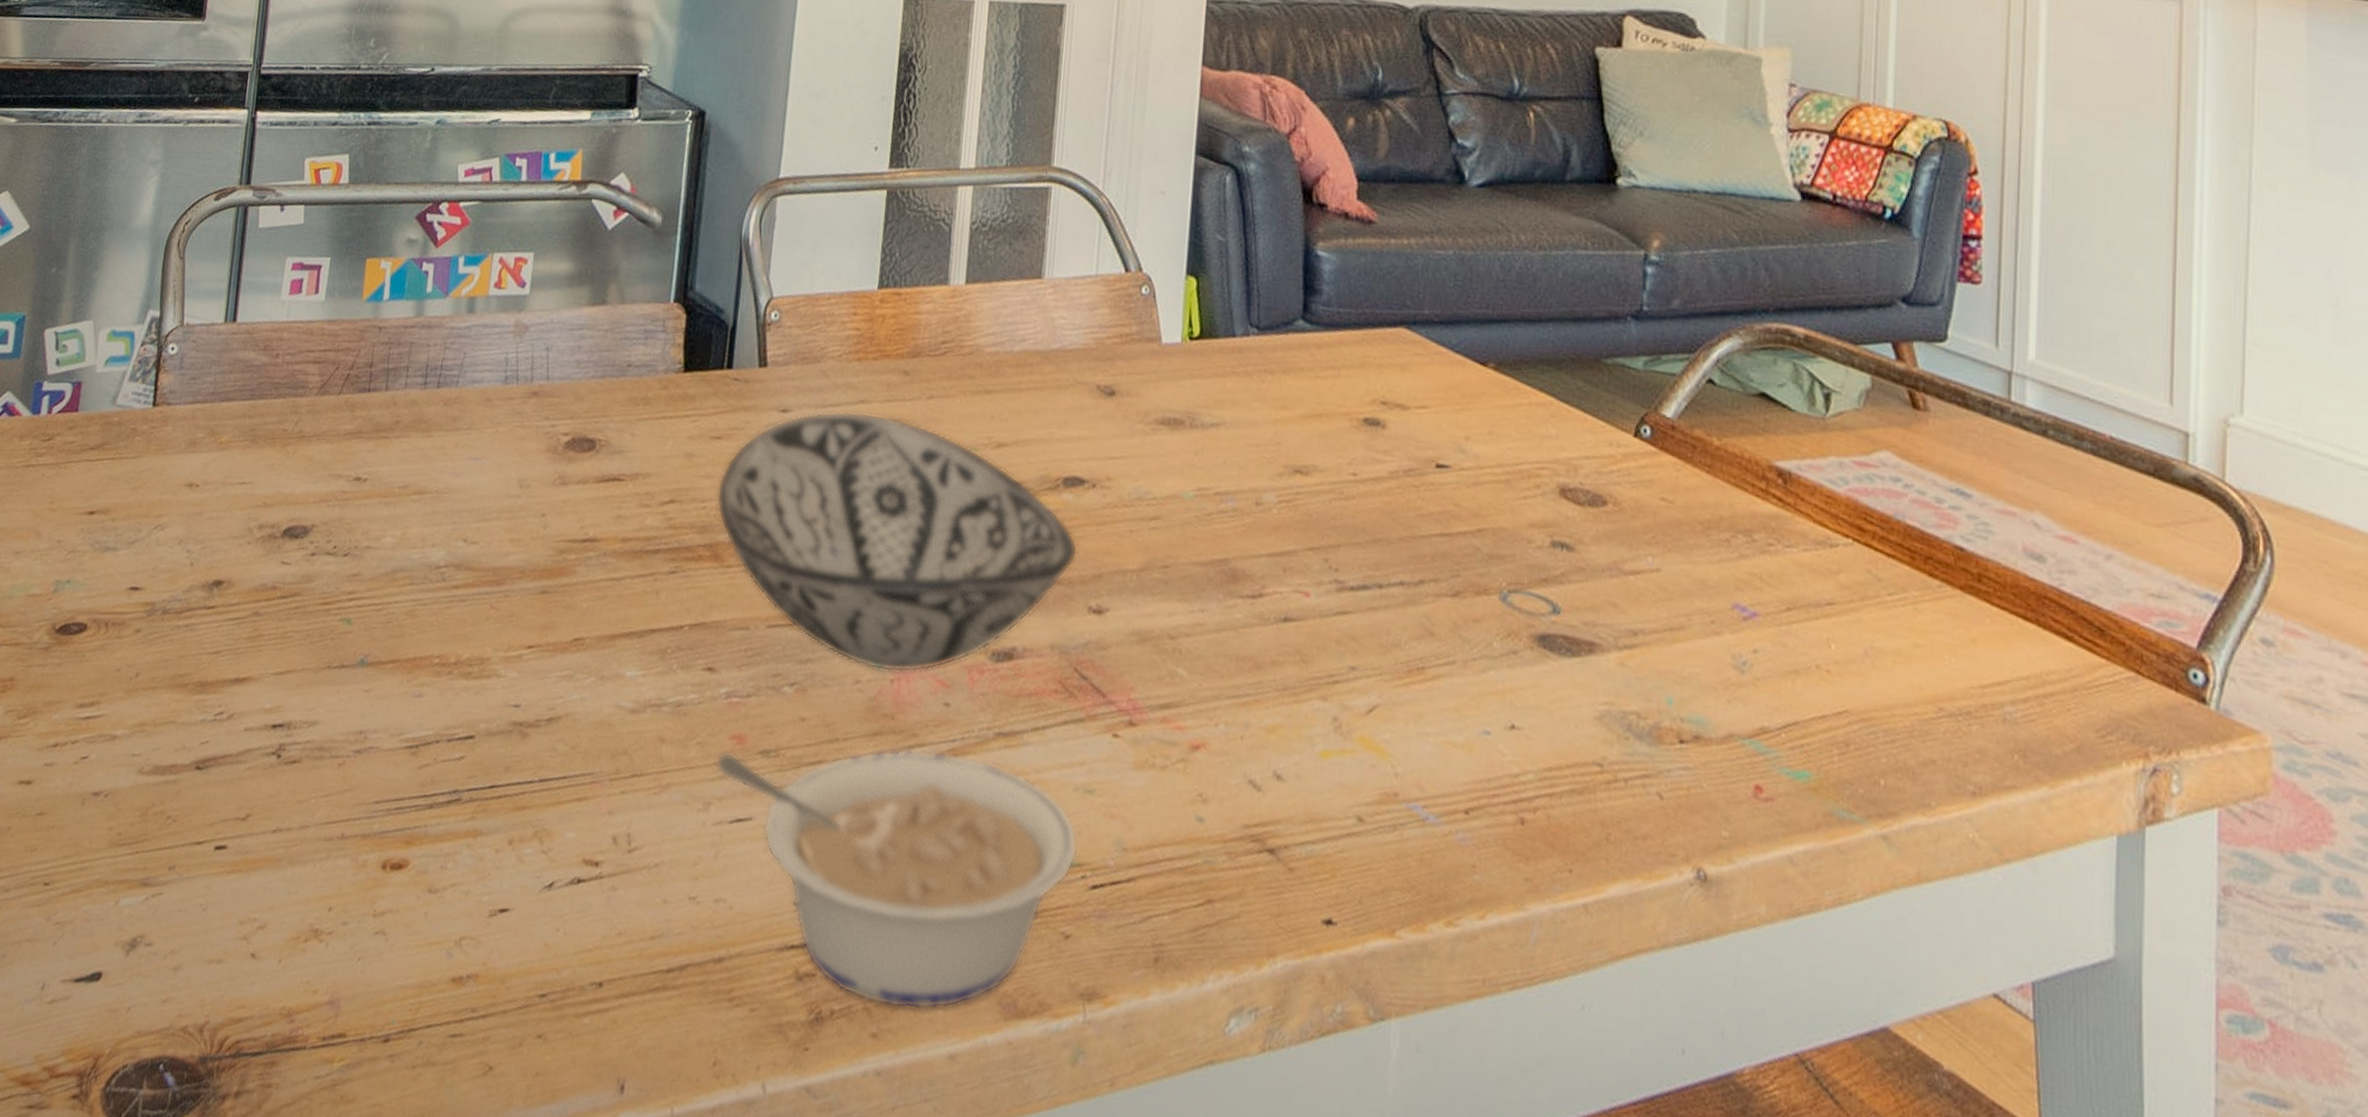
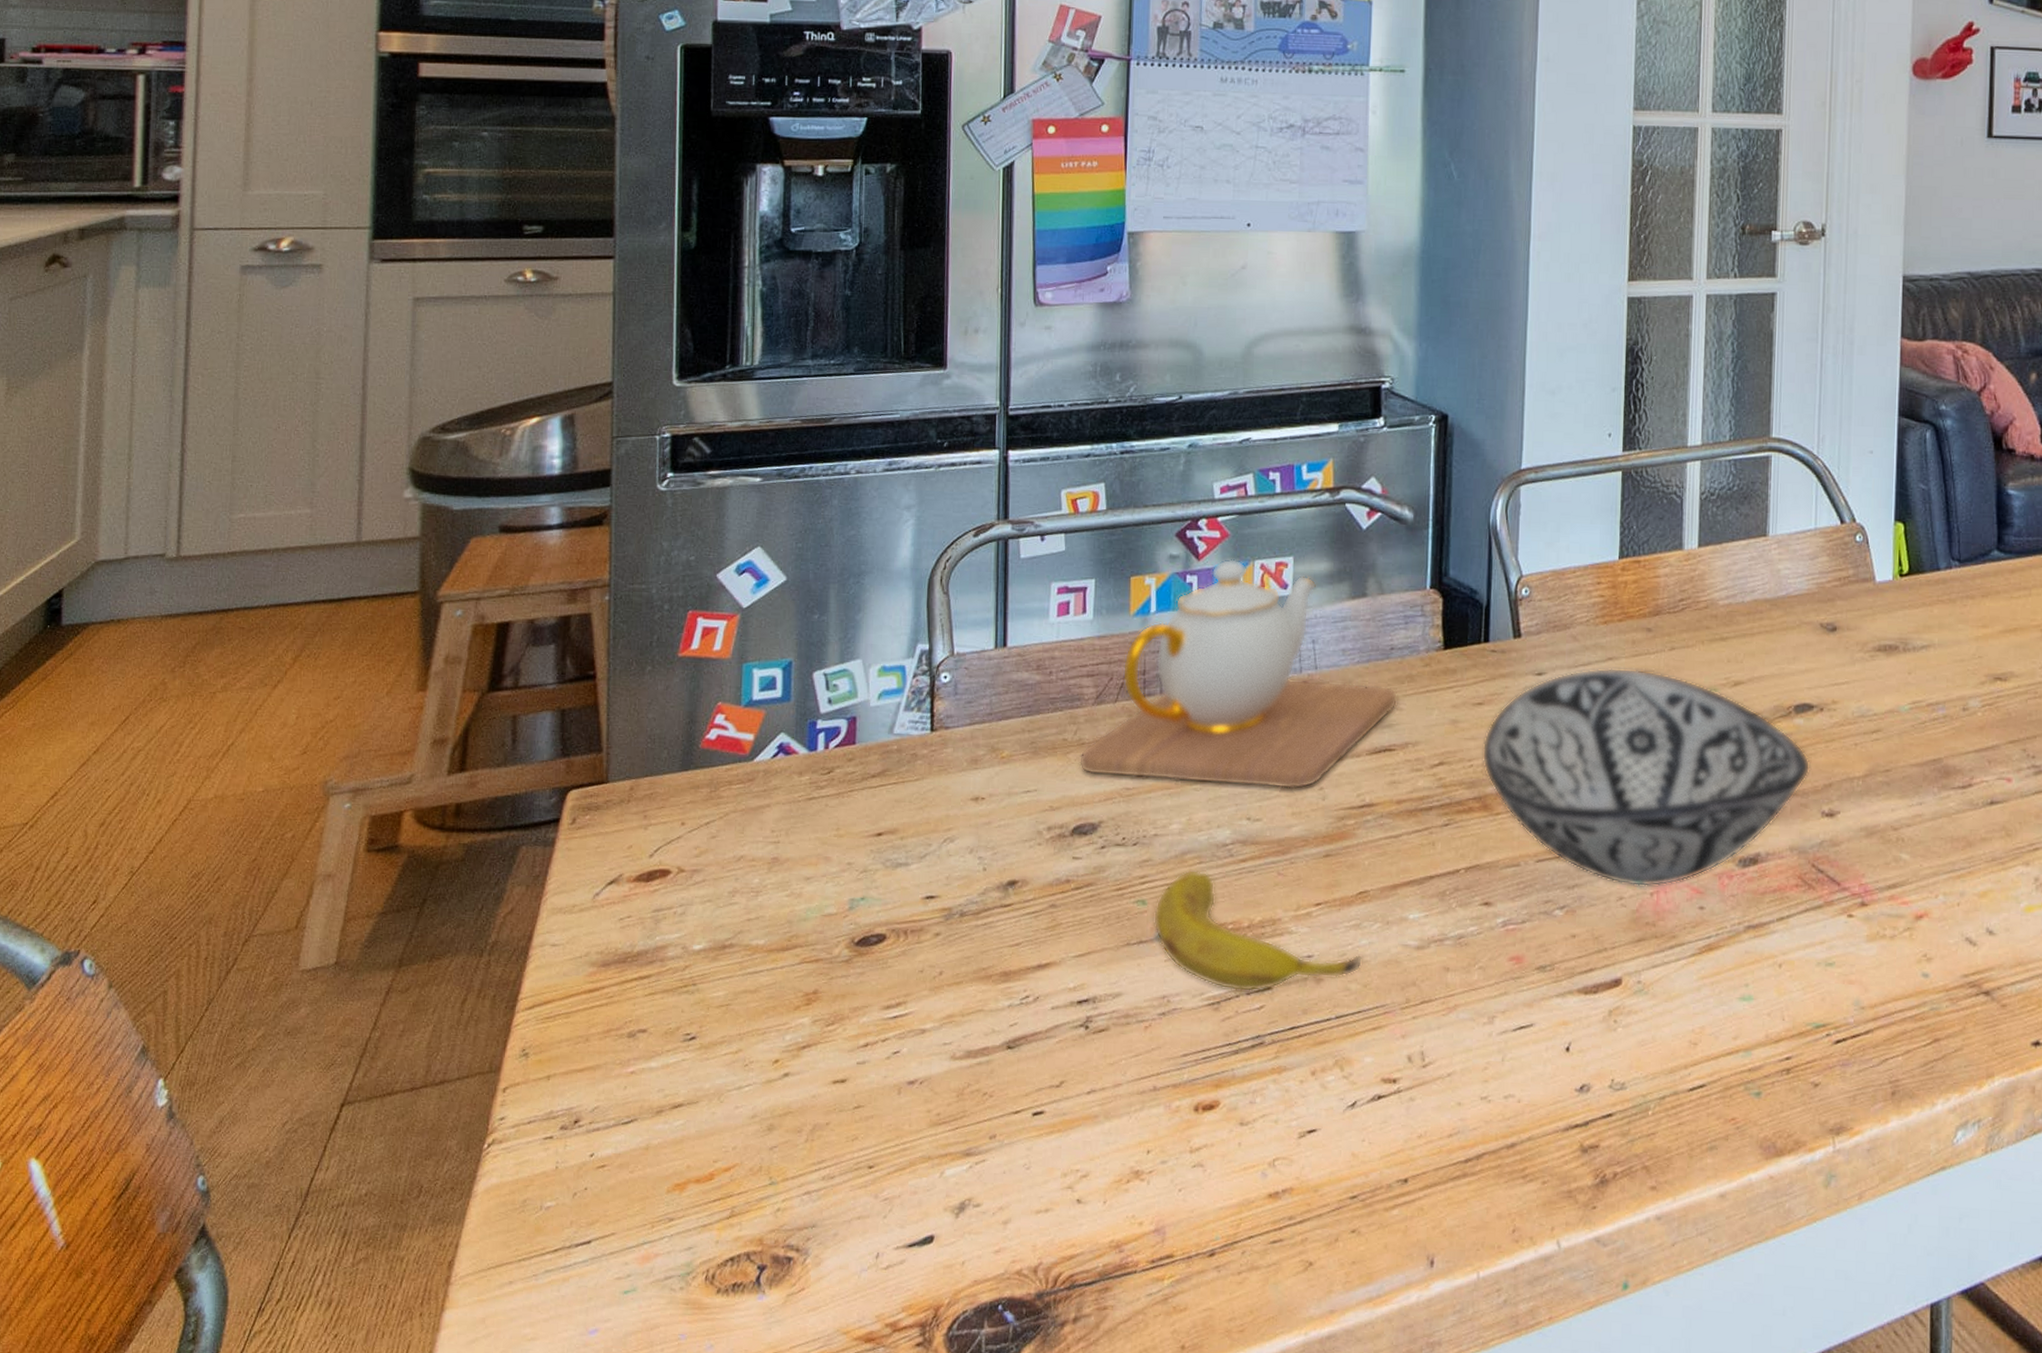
teapot: none [296,248,632,513] -> present [1078,559,1398,790]
banana: none [356,590,573,739] -> present [1153,869,1363,992]
legume: present [715,749,1078,1010] -> none [1497,947,1822,1164]

